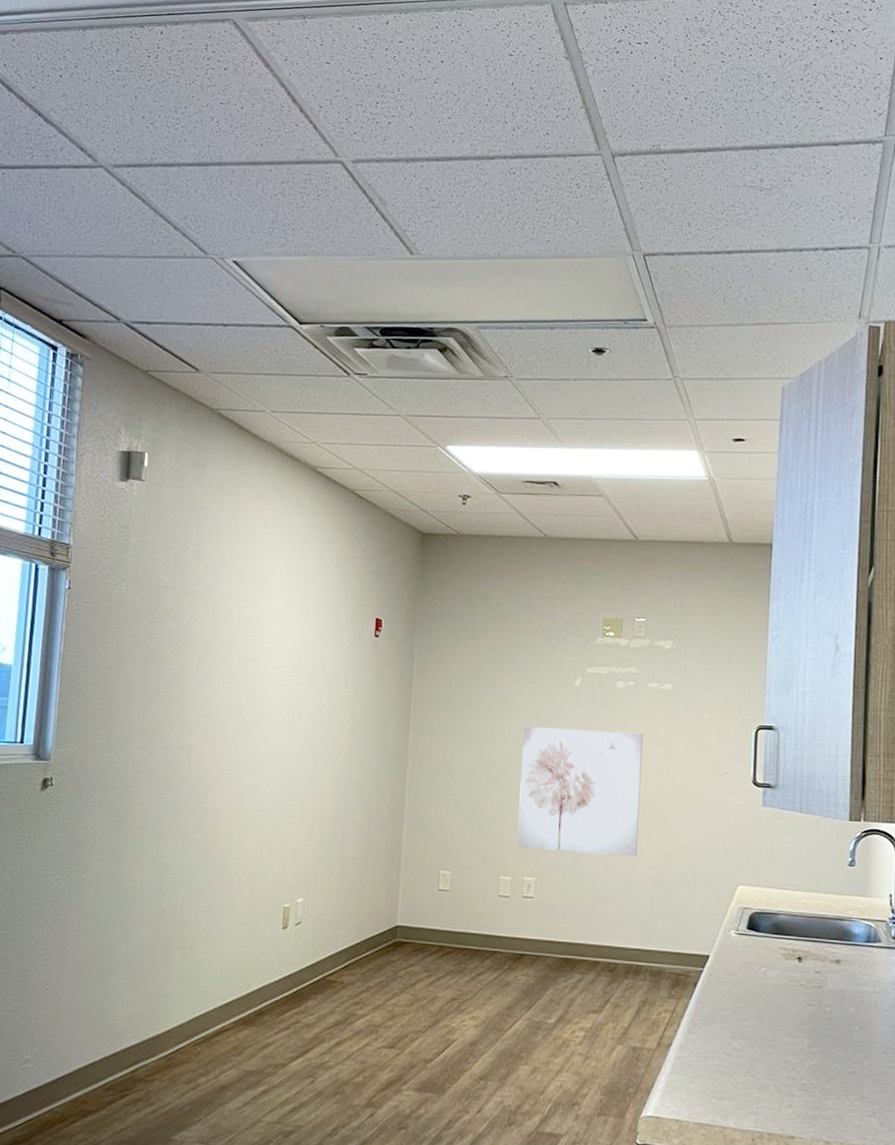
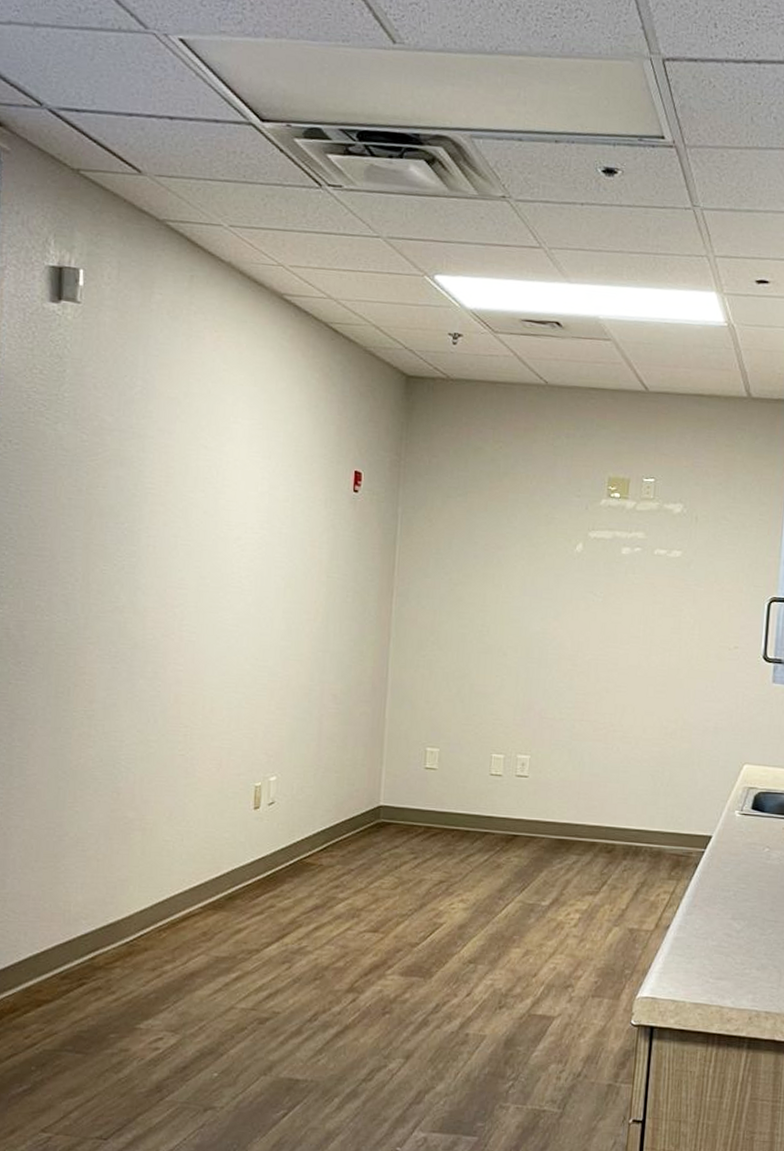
wall art: present [517,726,643,856] -> none [510,593,649,734]

